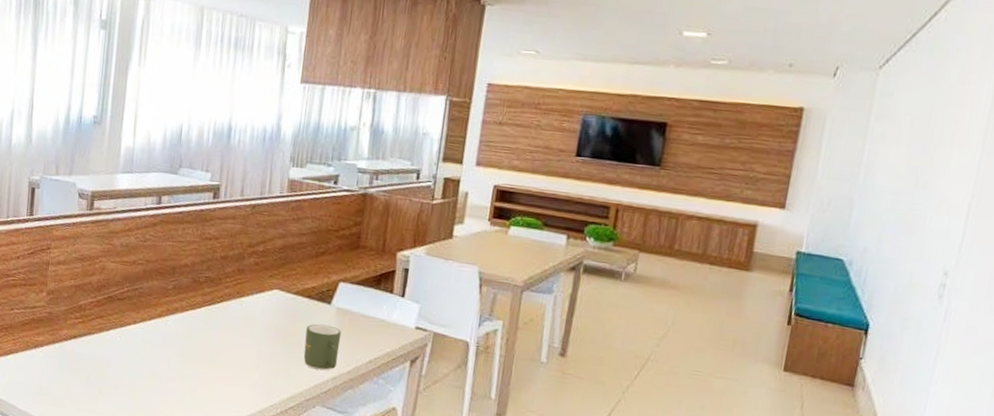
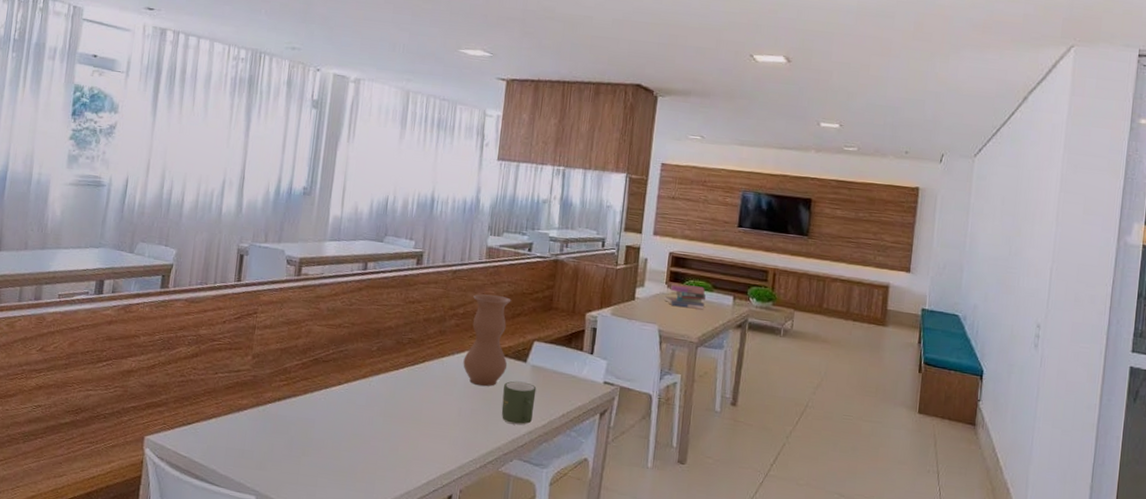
vase: none [263,230,315,329] -> present [463,294,511,386]
books: none [486,220,535,250] -> present [664,283,706,310]

